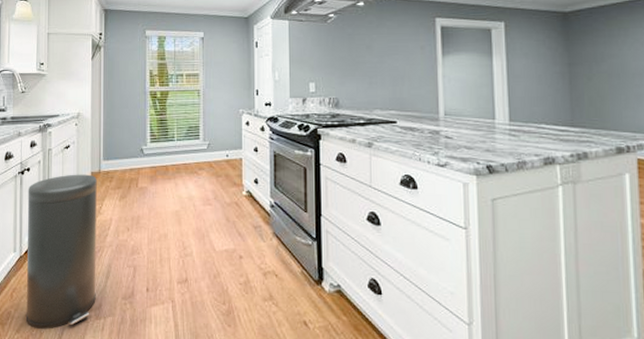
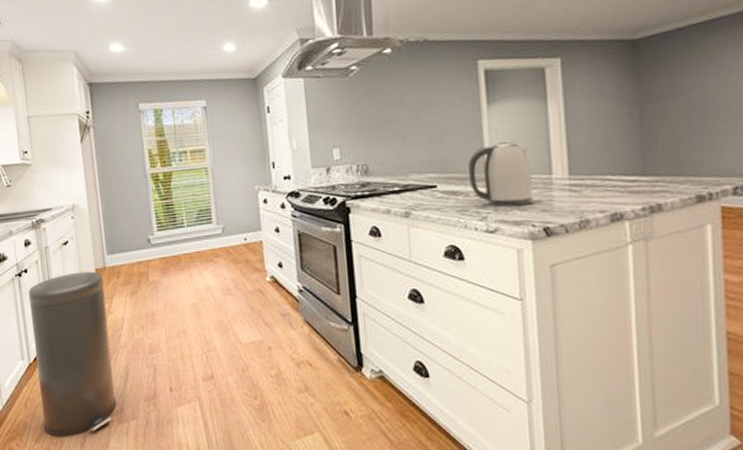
kettle: none [423,89,480,144] -> present [467,142,534,207]

